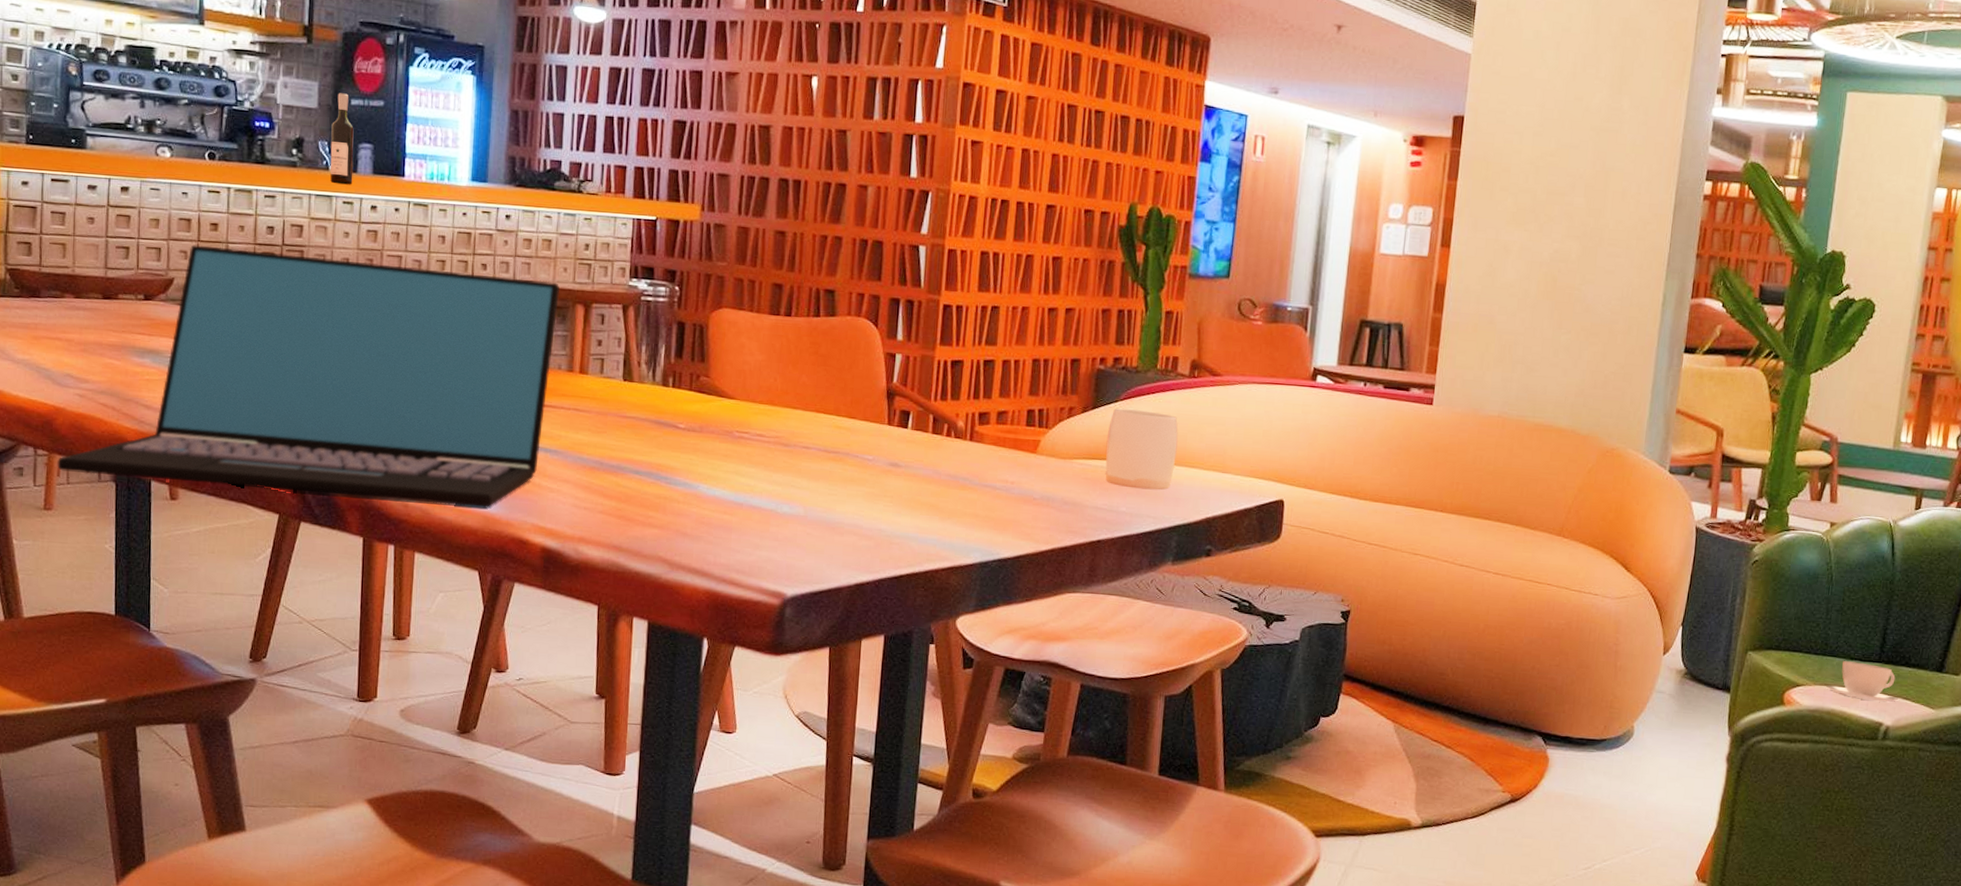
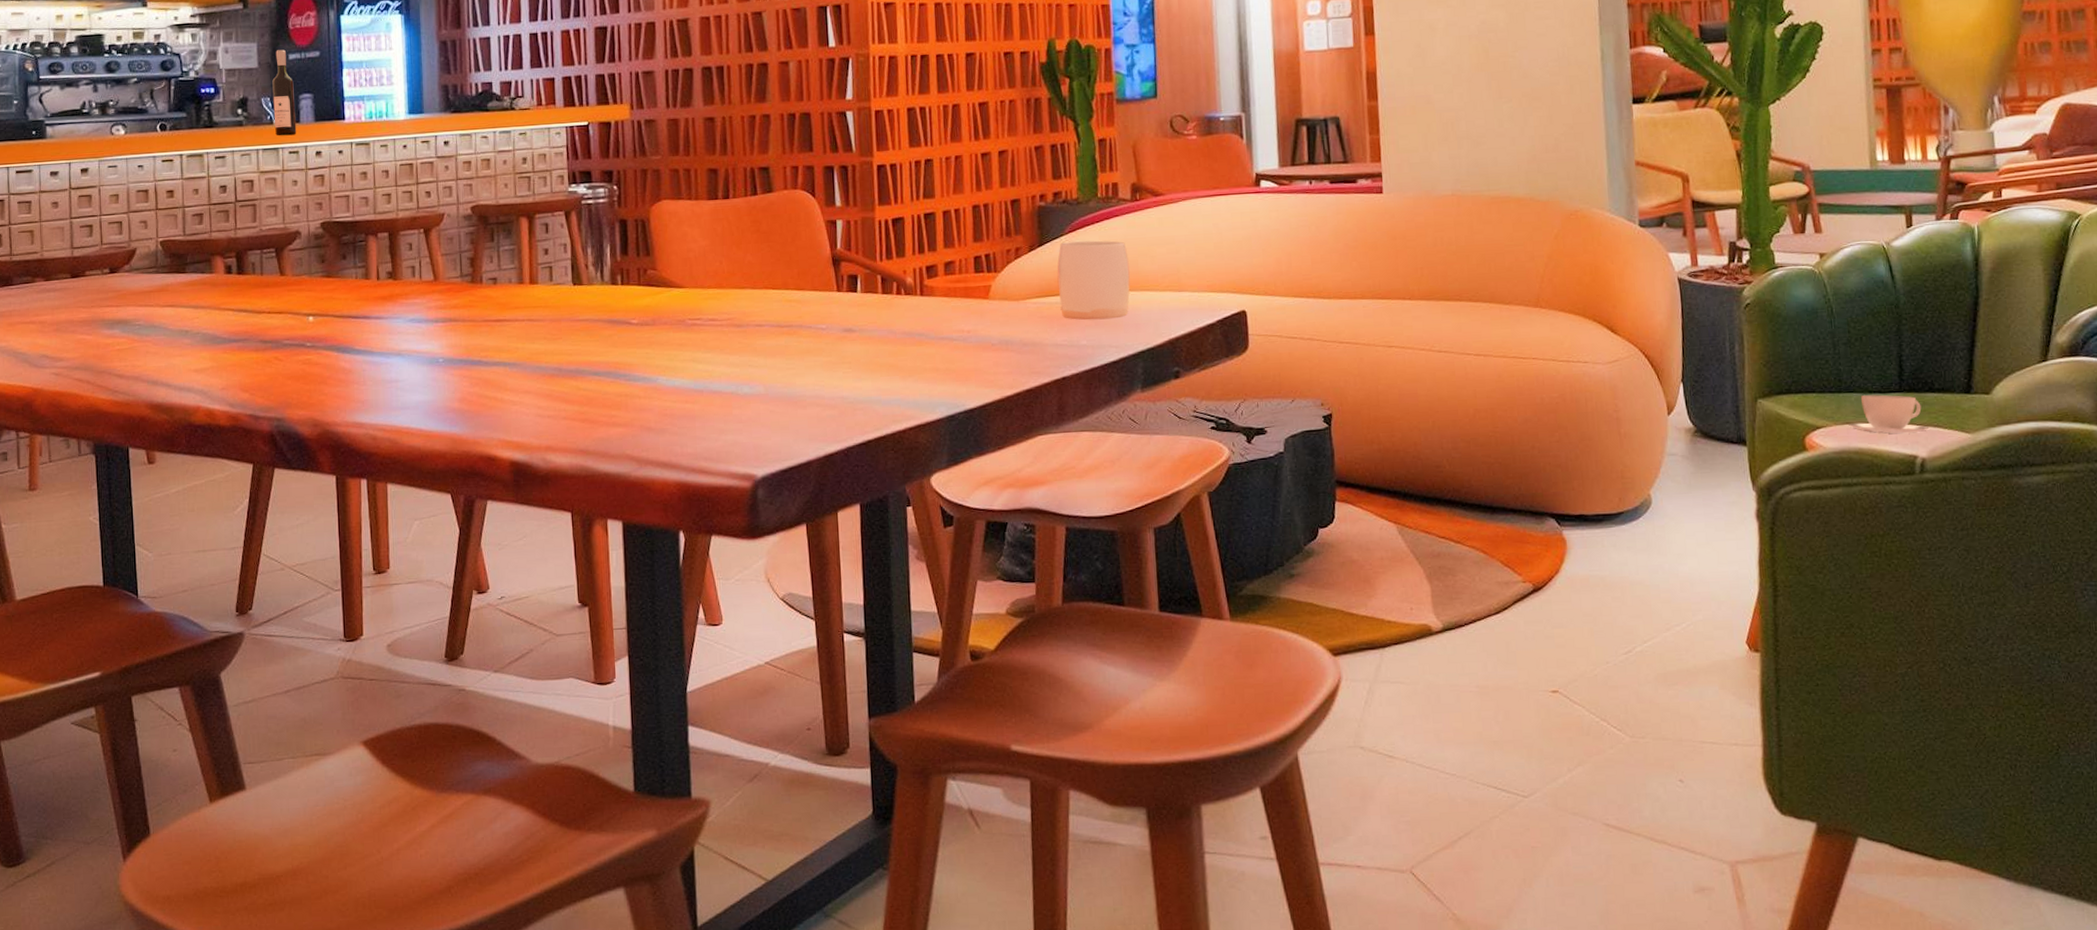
laptop: present [57,244,560,506] -> none [39,199,503,450]

